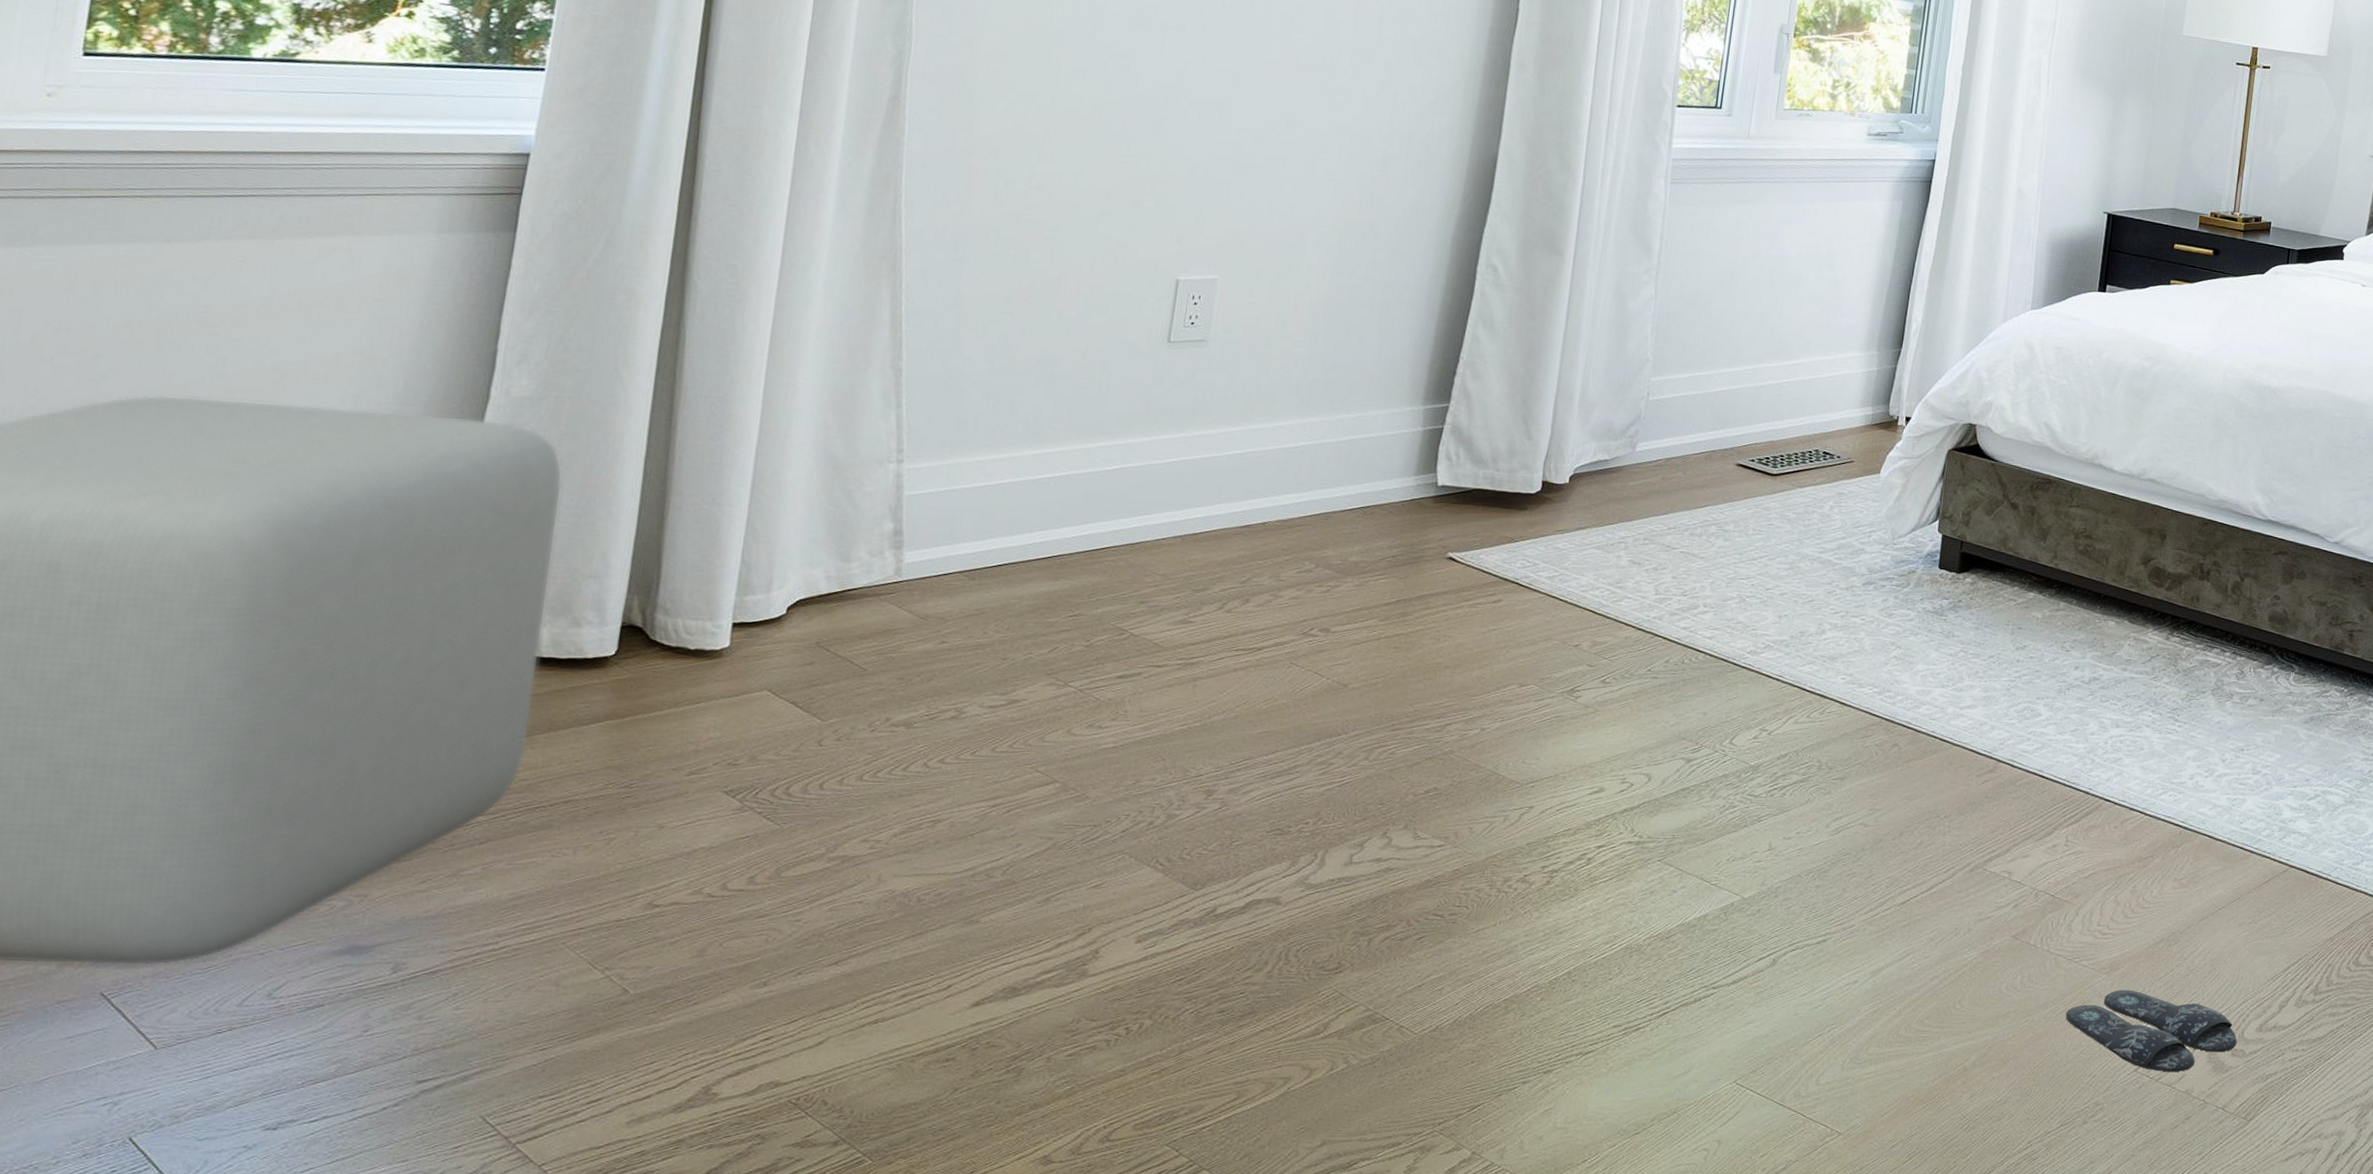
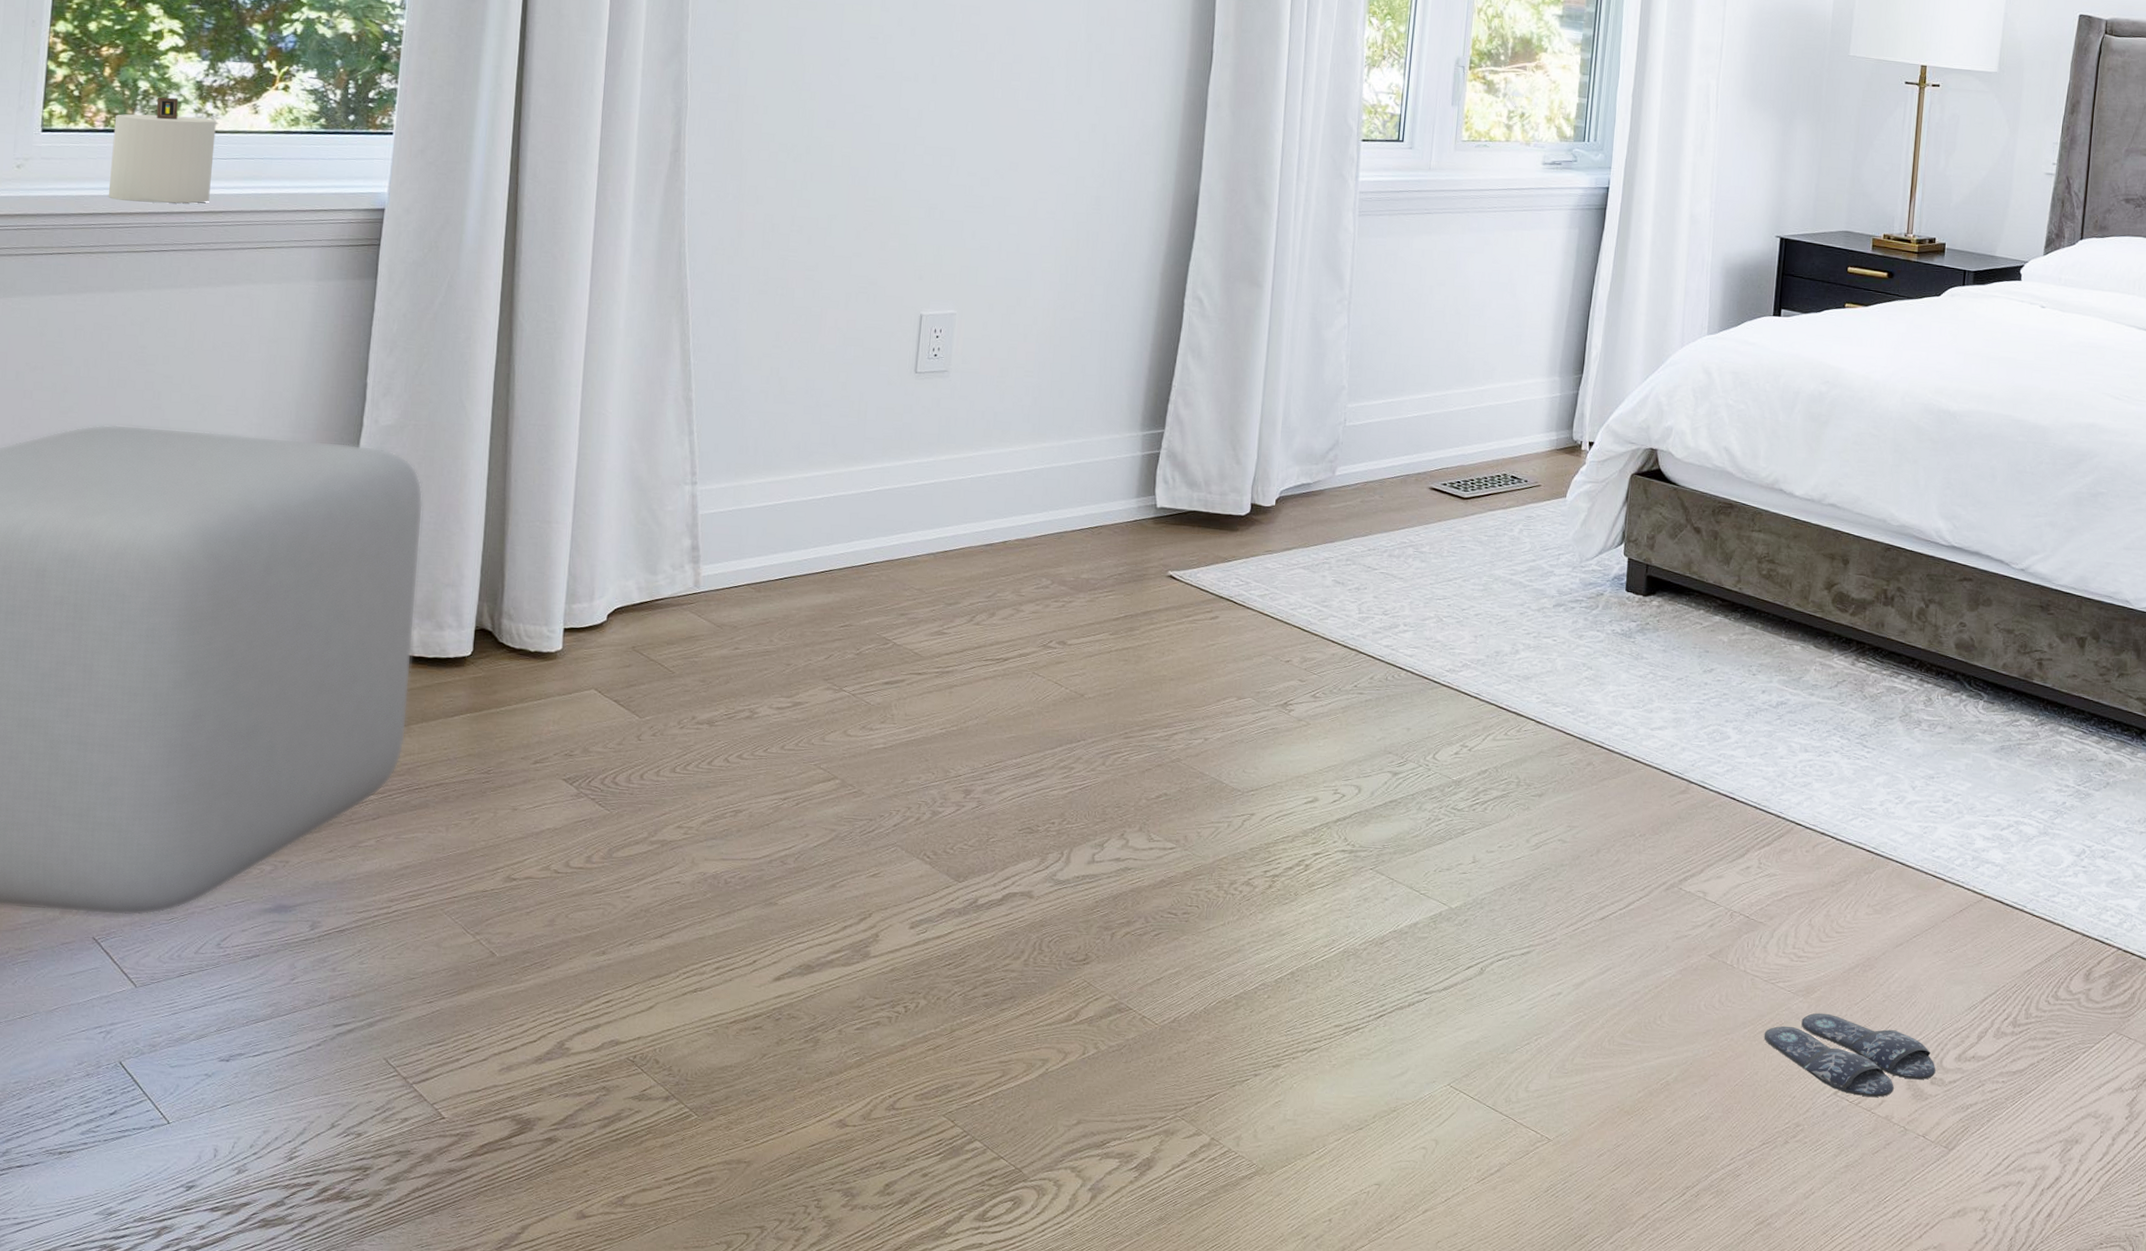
candle: none [168,20,317,143] -> present [108,97,217,204]

